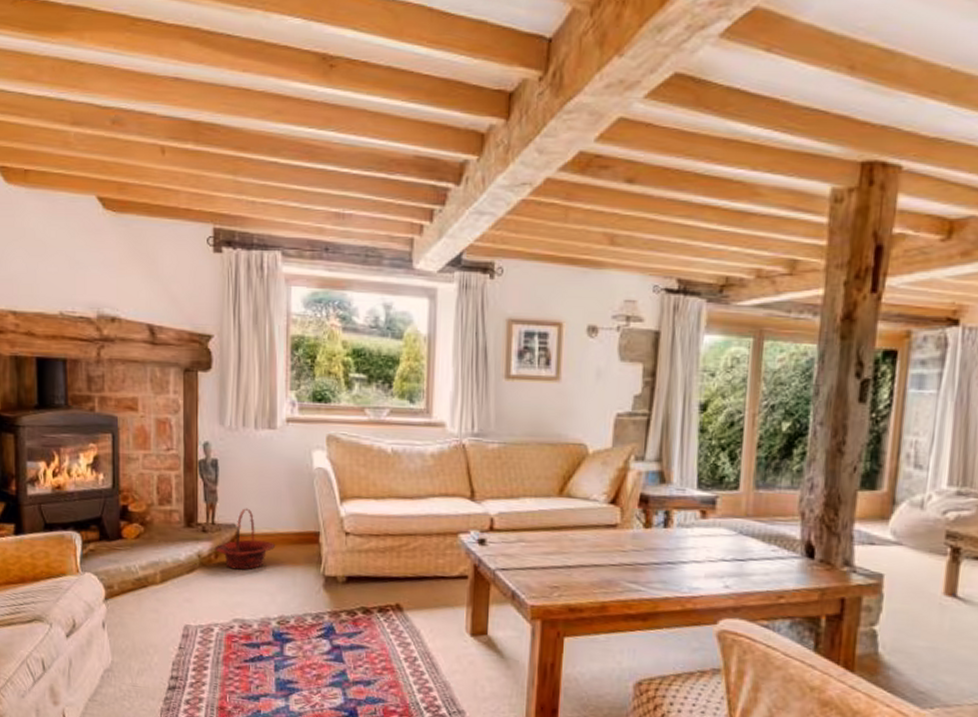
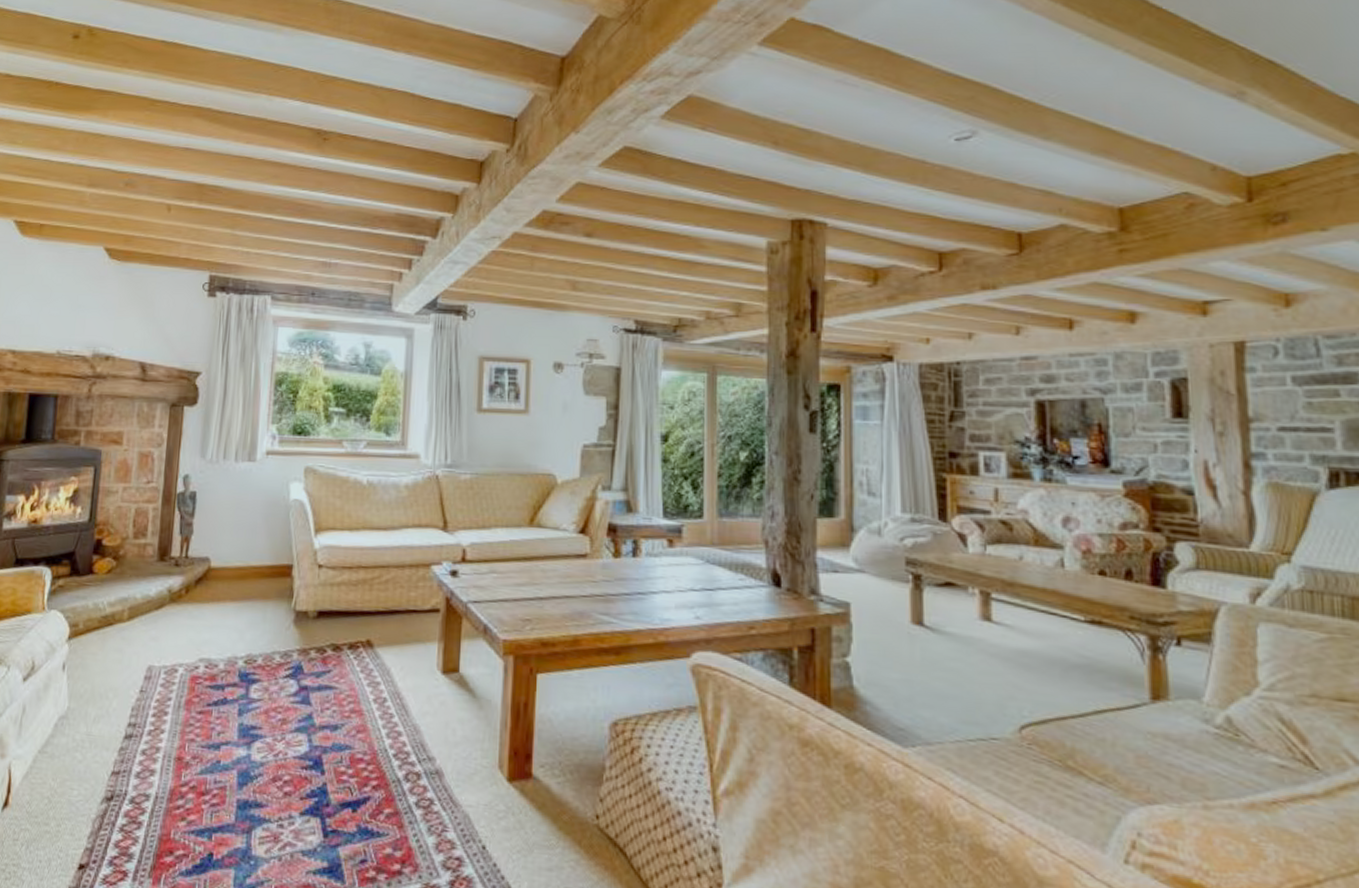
basket: present [214,508,276,570] -> none [185,541,248,606]

